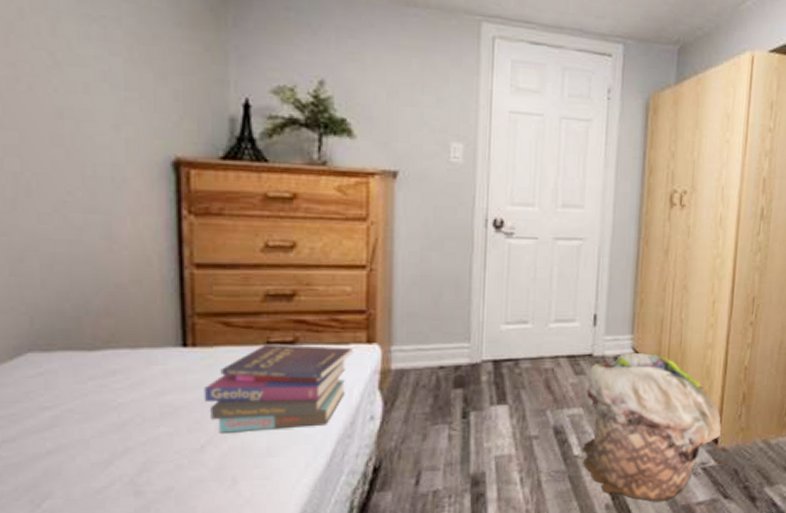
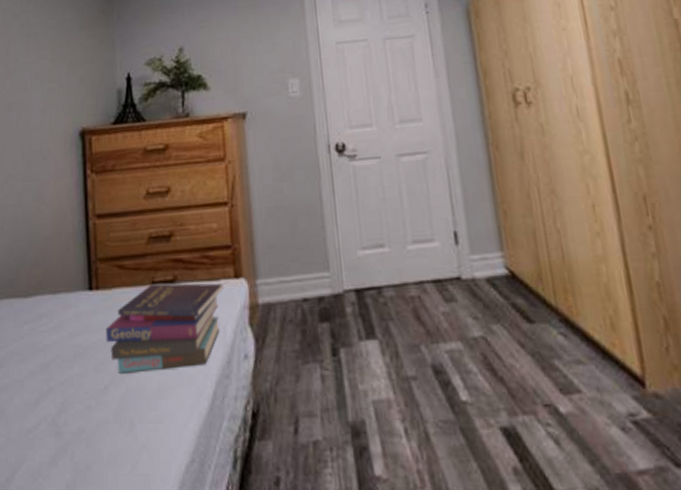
laundry basket: present [582,352,722,502] -> none [461,272,647,468]

